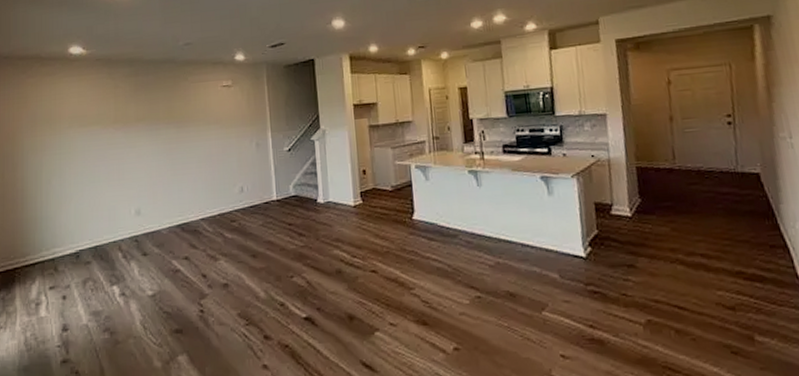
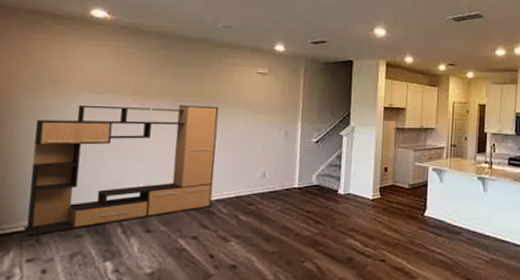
media console: none [40,125,197,265] -> present [24,105,219,236]

